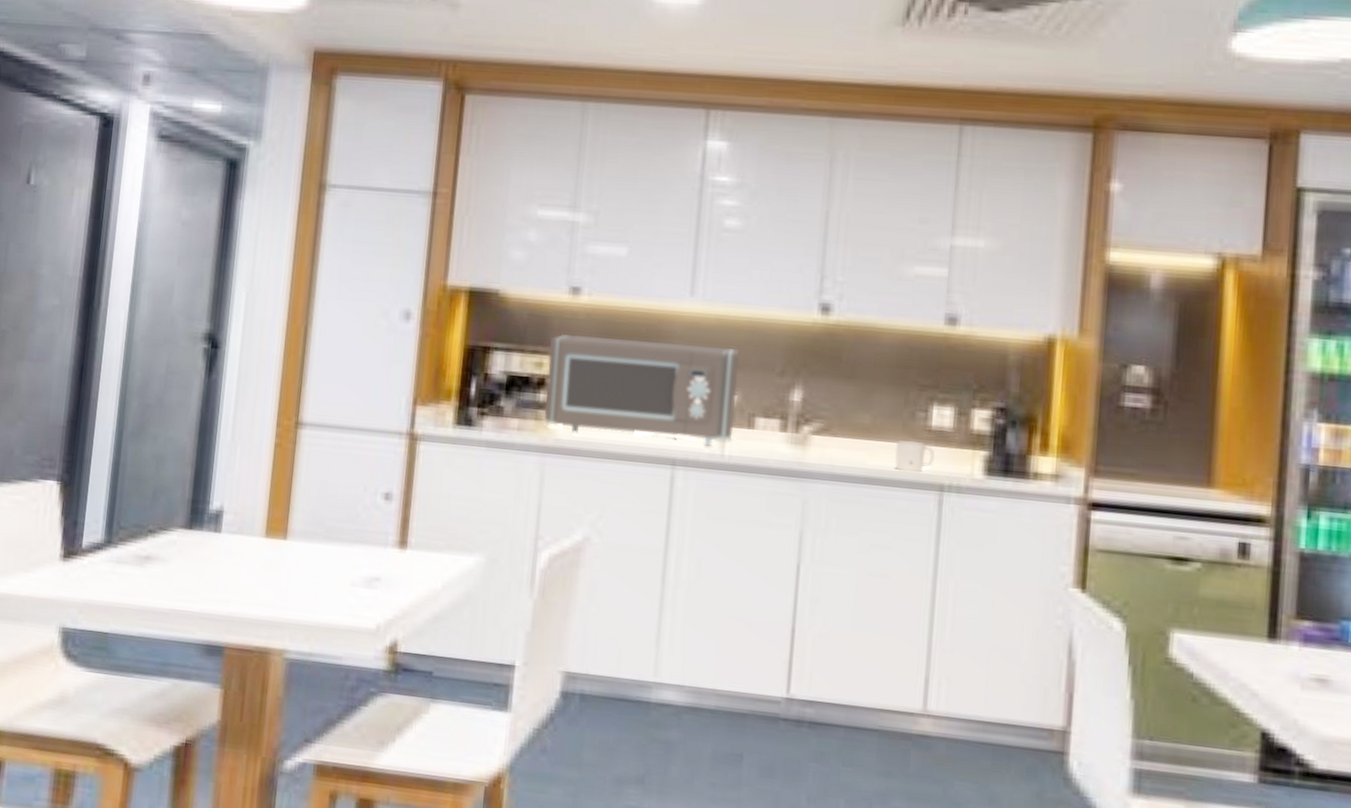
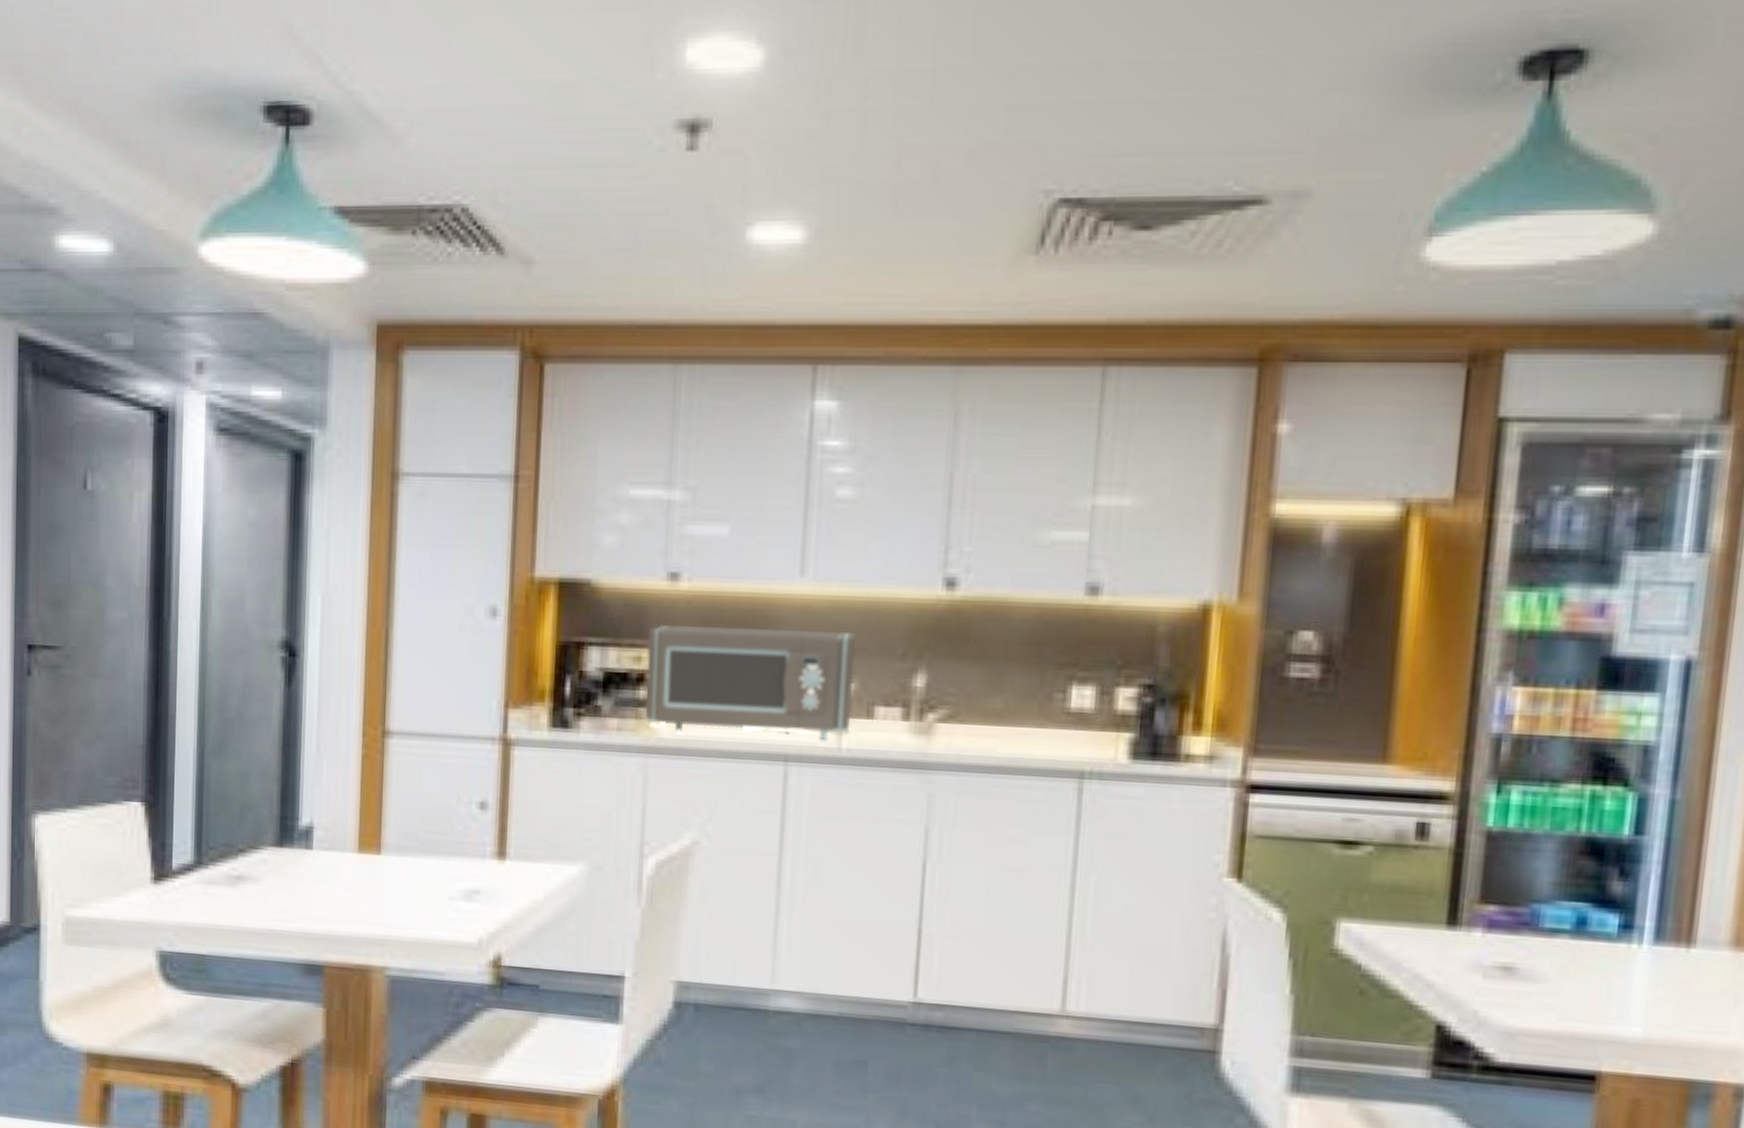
mug: present [895,440,934,473] -> none [1029,725,1073,760]

